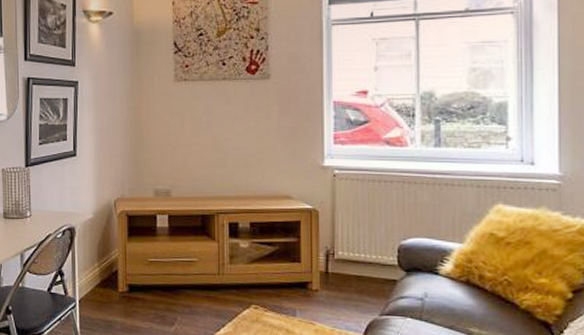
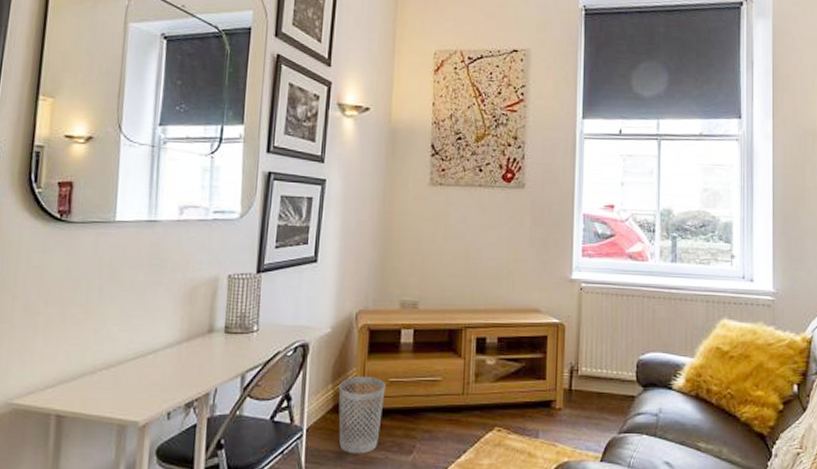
wastebasket: none [104,257,146,324] -> present [338,377,385,454]

